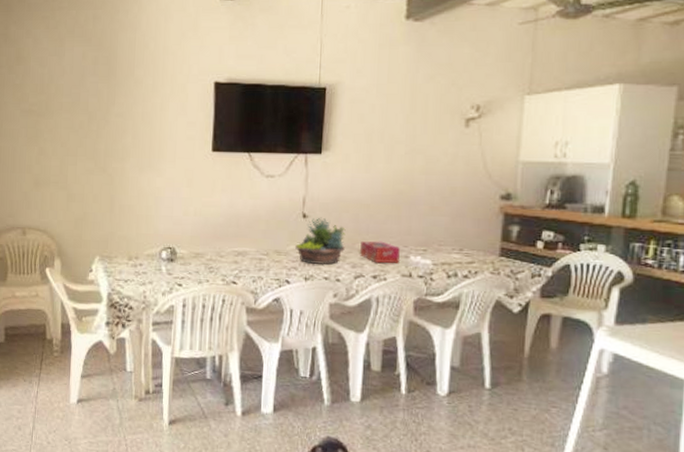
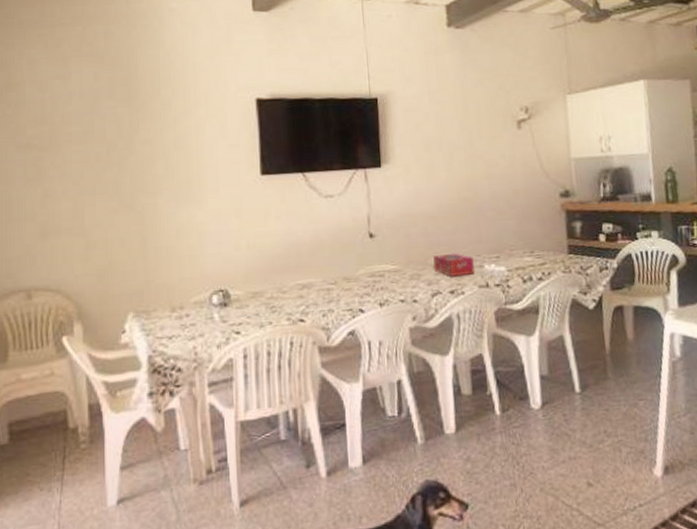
succulent planter: present [295,217,346,265] -> none [365,235,418,288]

